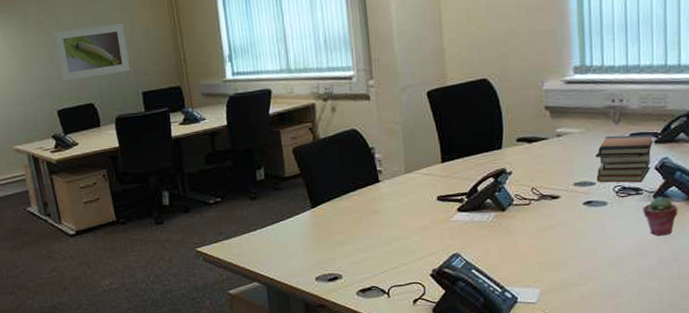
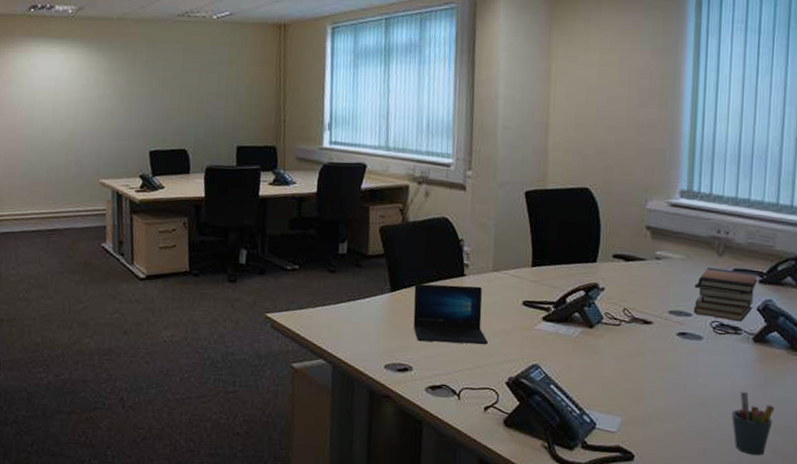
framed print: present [54,22,131,81] -> none [159,74,230,124]
laptop: none [333,189,409,250] -> present [413,283,488,345]
pen holder: none [640,246,679,302] -> present [732,391,775,456]
potted succulent: present [643,196,678,236] -> none [740,340,779,383]

